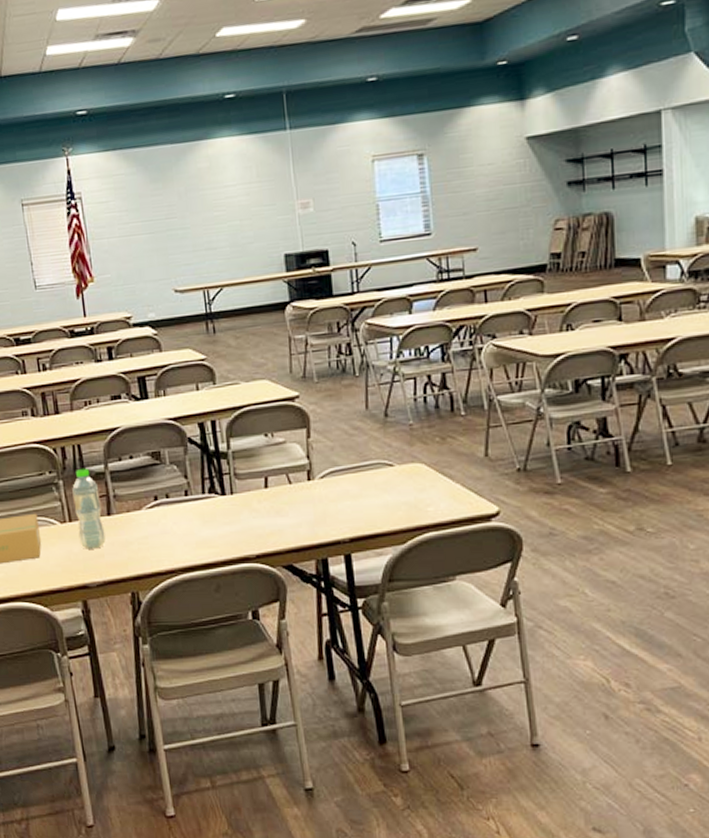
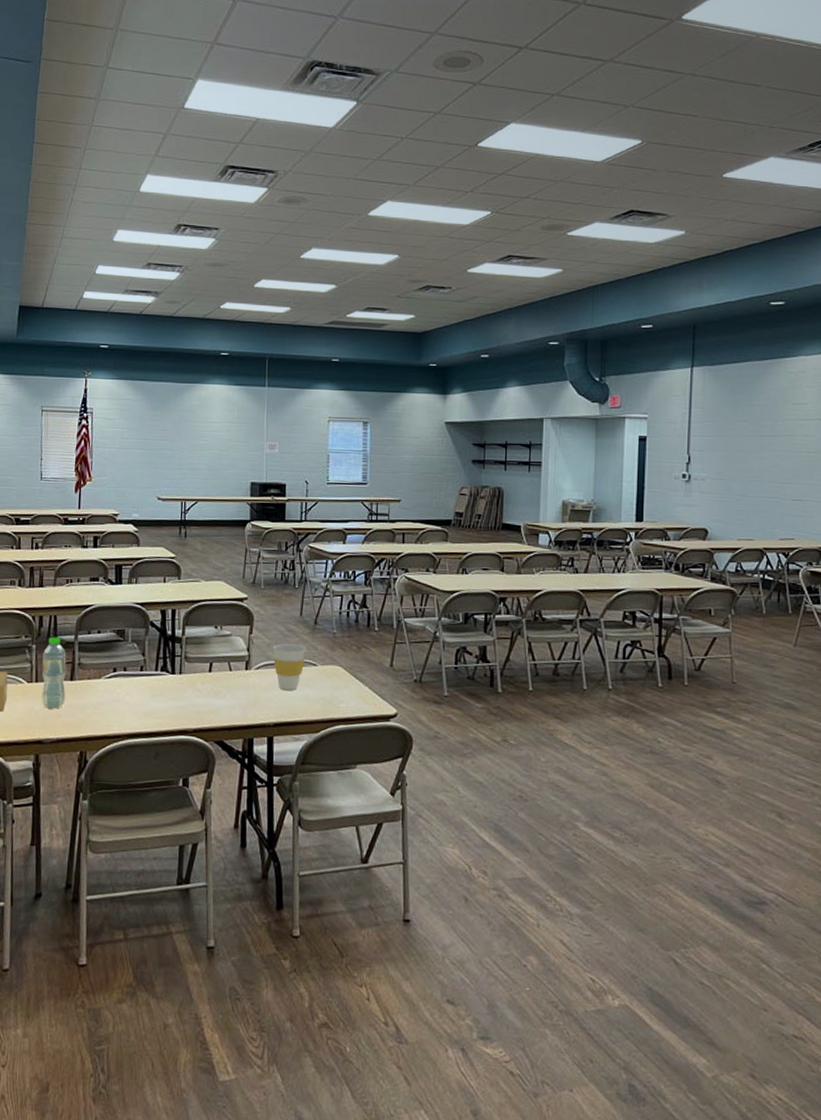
cup: none [337,443,378,500] -> present [272,643,306,691]

